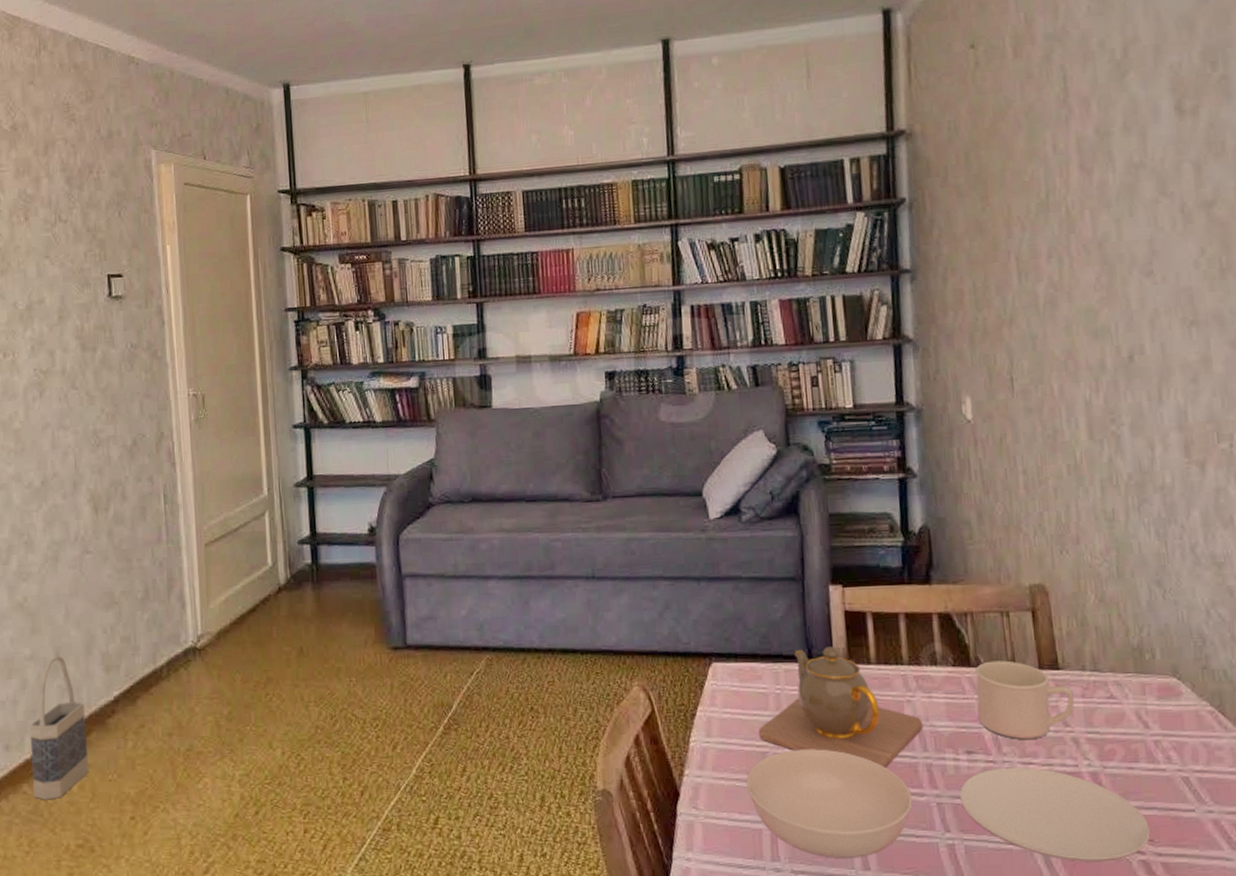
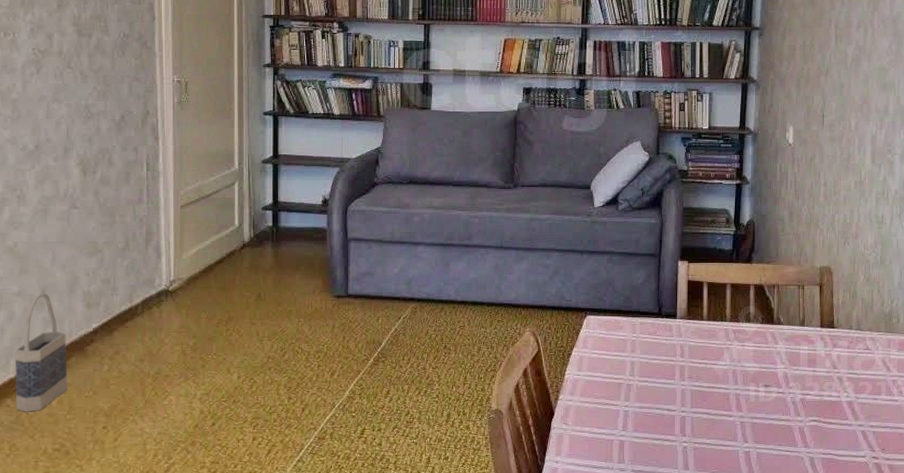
bowl: present [746,749,913,860] -> none [604,381,723,462]
teapot: present [759,646,924,767] -> none [617,306,736,396]
plate: present [959,767,1151,862] -> none [757,397,883,464]
mug: present [975,660,1075,739] -> none [775,320,842,377]

